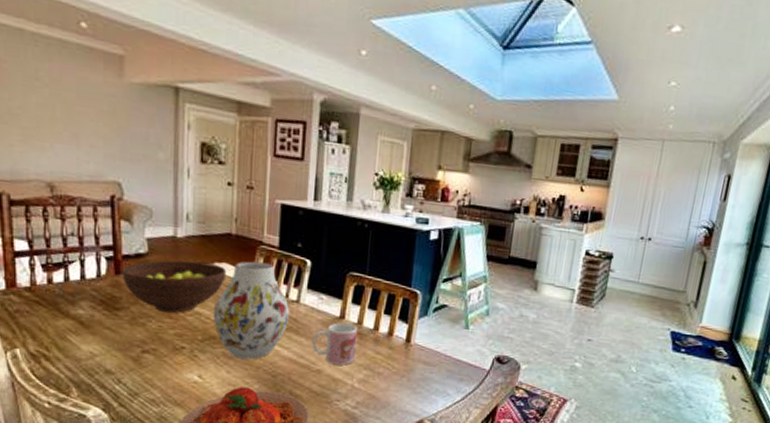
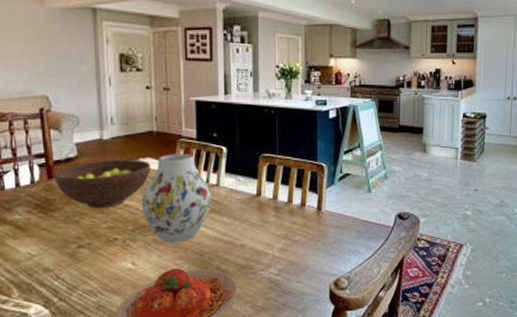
mug: present [312,322,358,366] -> none [234,200,274,238]

